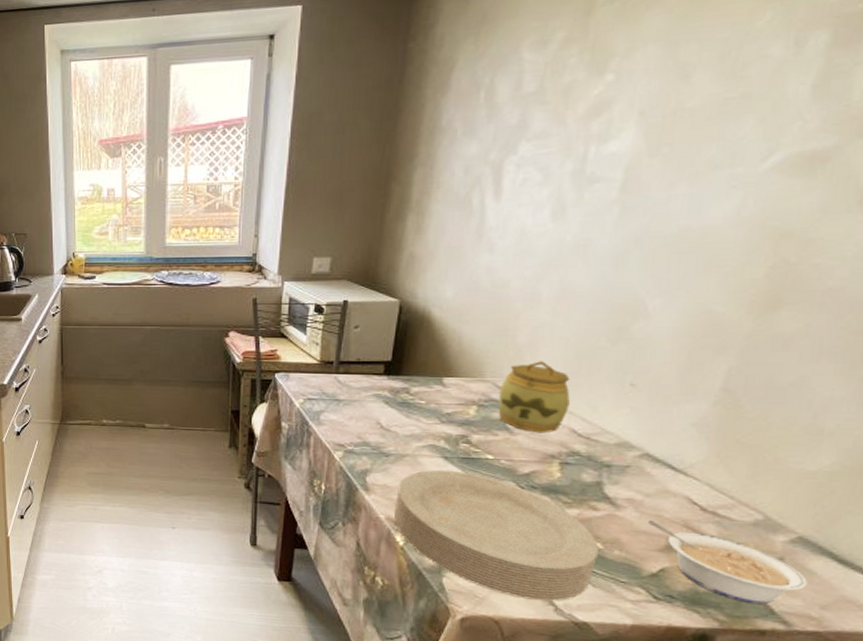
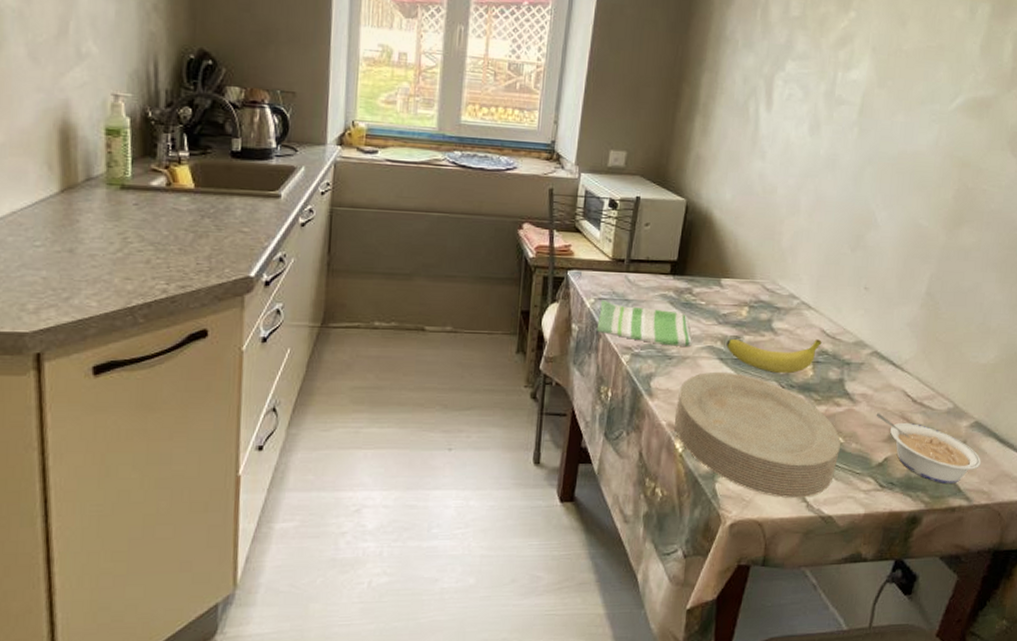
dish towel: none [307,400,411,445] -> present [596,300,692,346]
fruit: none [451,438,572,475] -> present [726,339,822,374]
jar: present [498,361,570,433] -> none [765,264,821,334]

